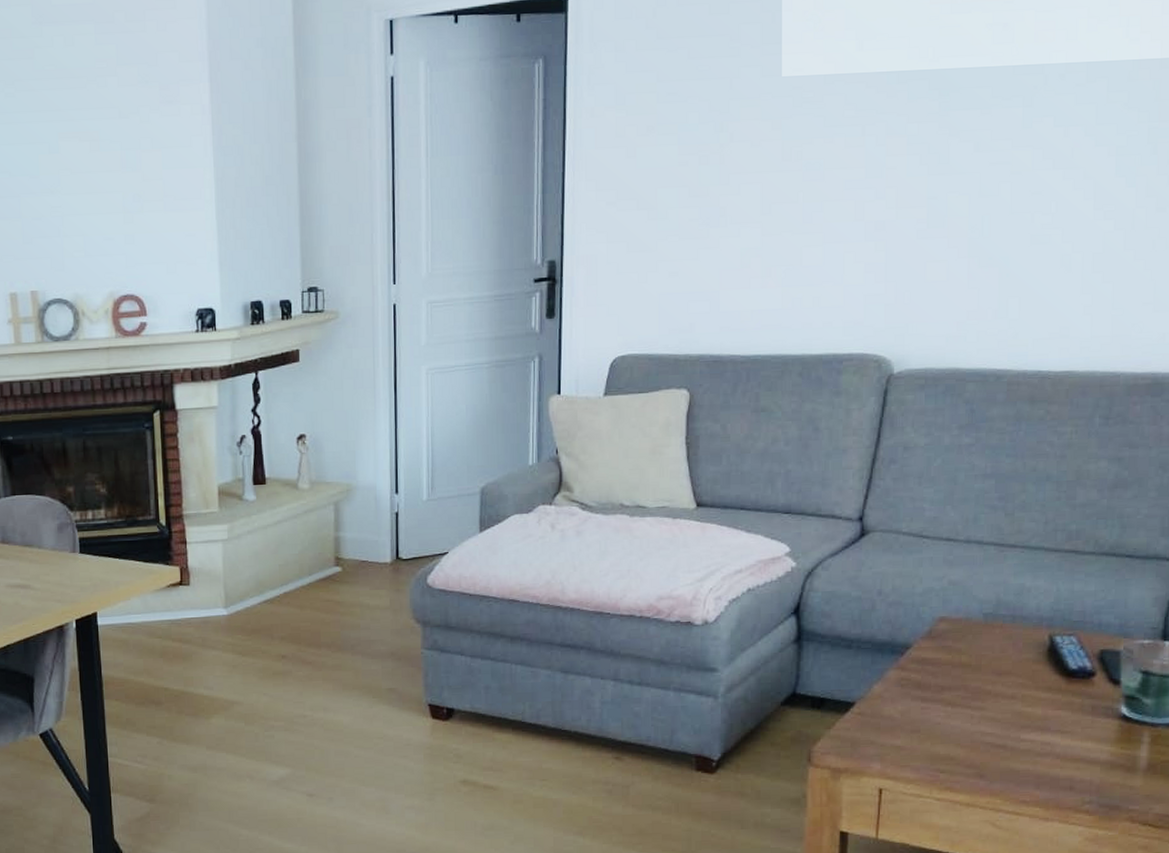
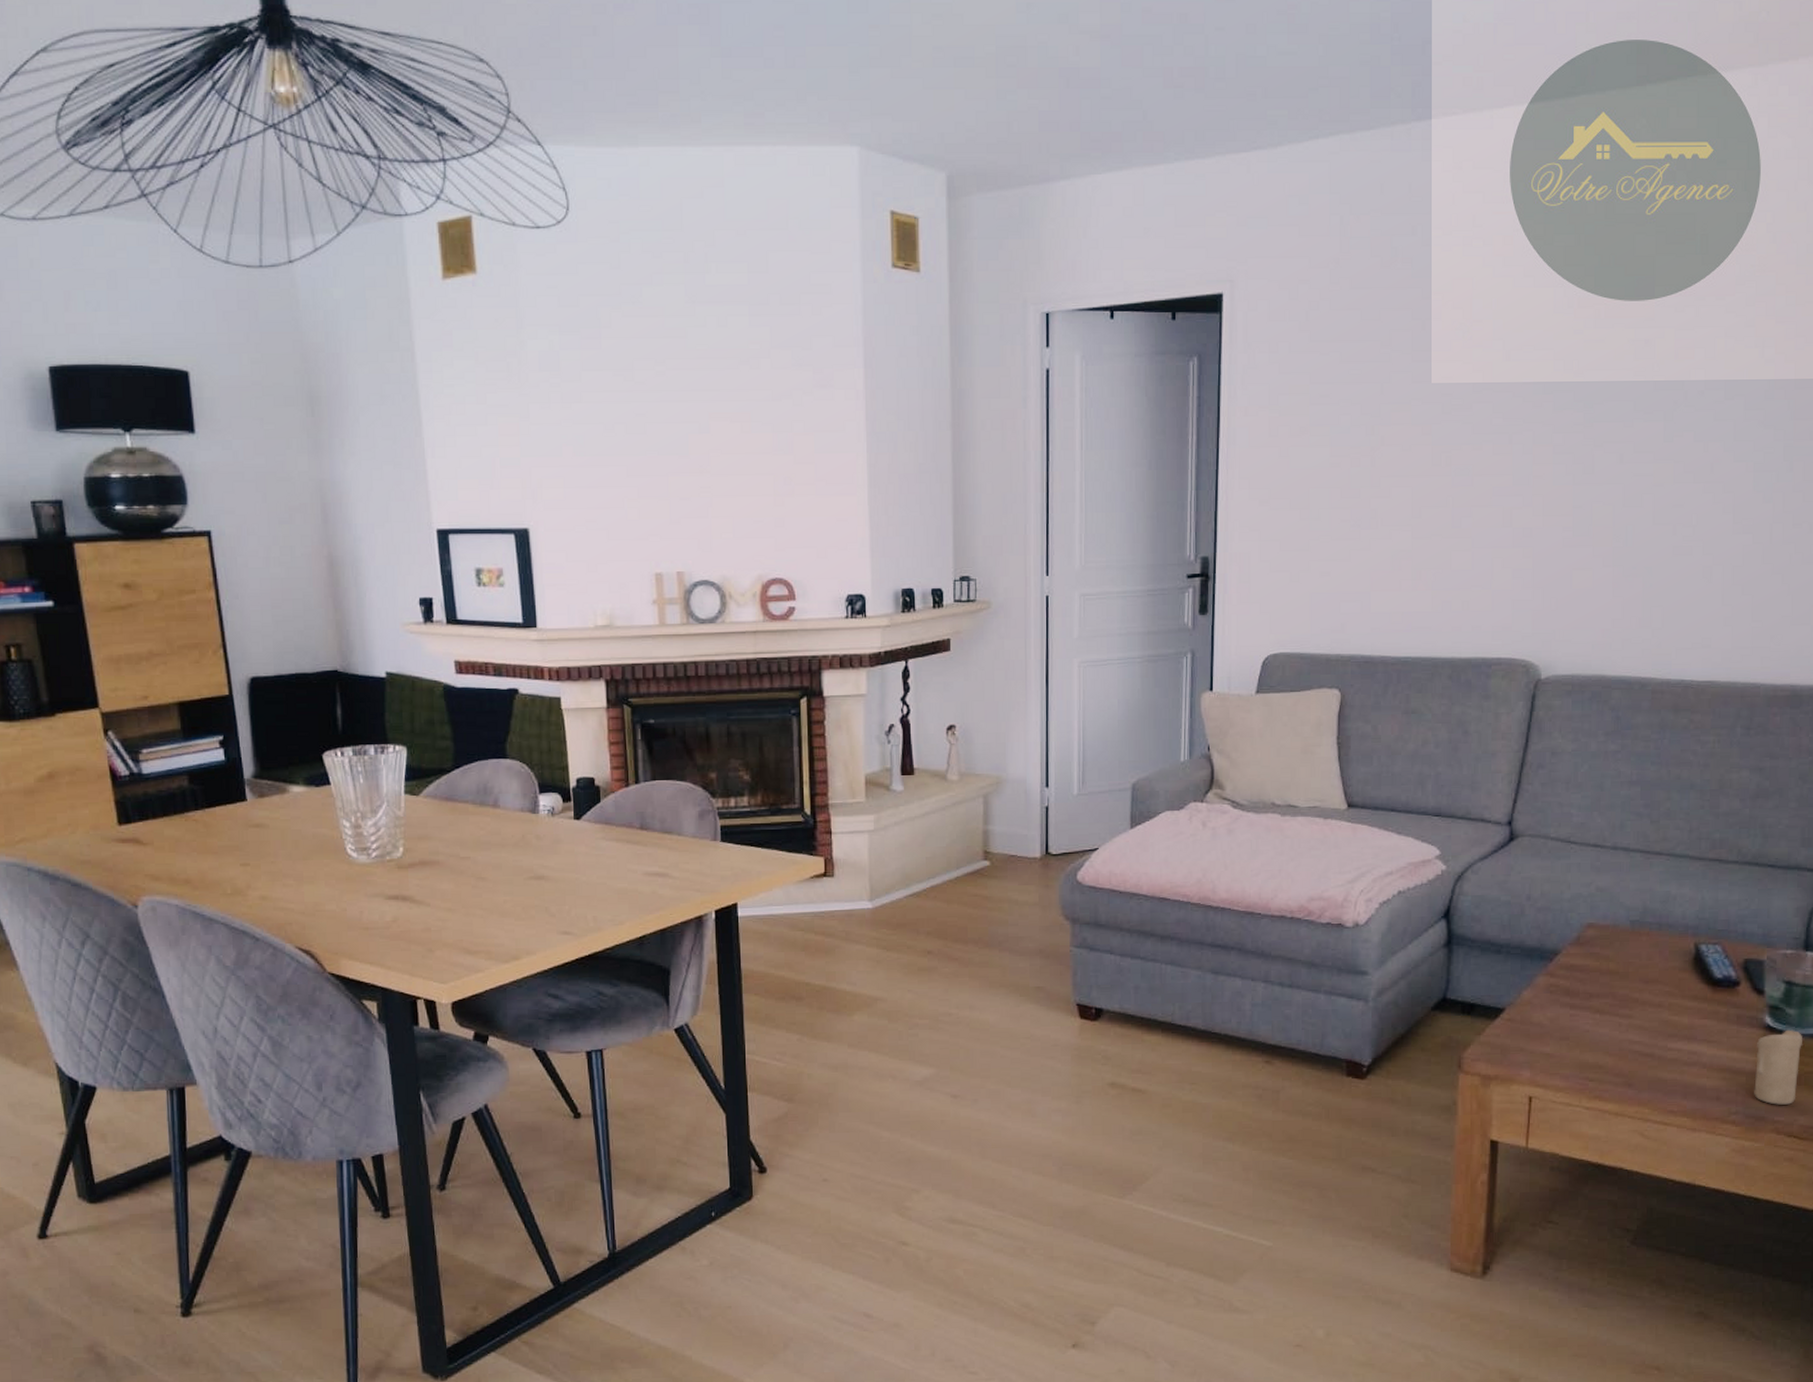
candle: none [1108,719,1159,794] -> present [1754,1029,1802,1105]

